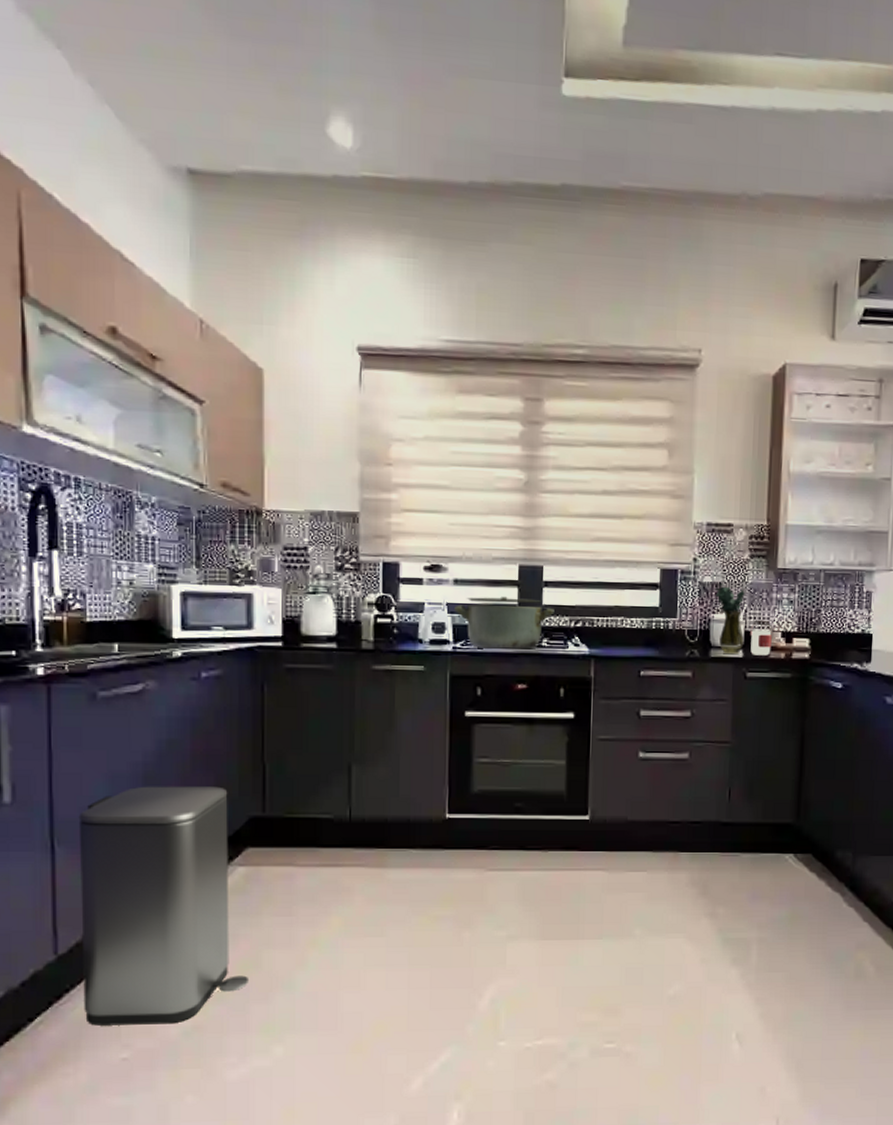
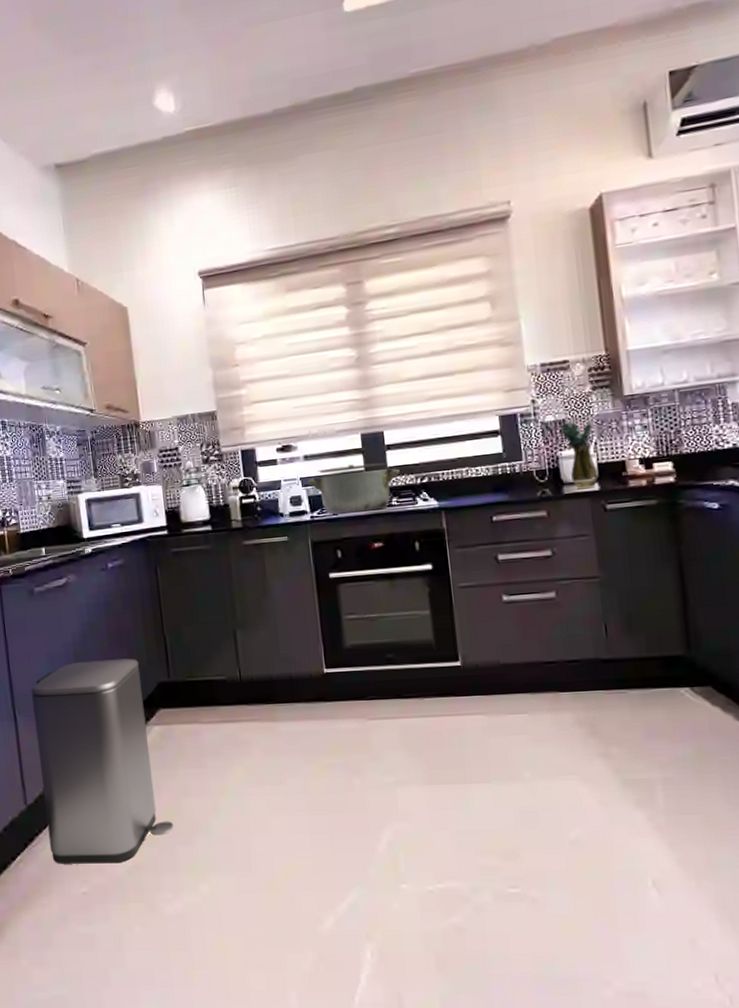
jar: present [750,621,773,656] -> none [603,450,630,487]

